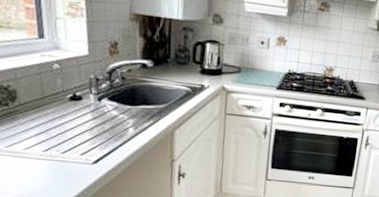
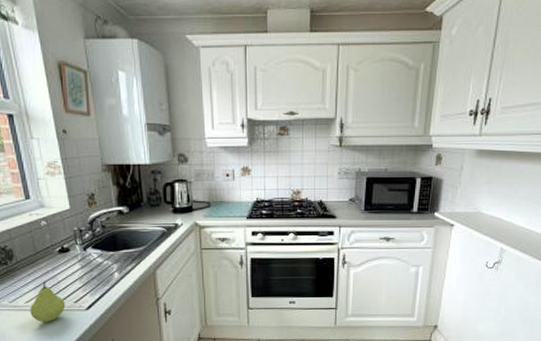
fruit: none [28,128,70,173] -> present [30,281,66,322]

